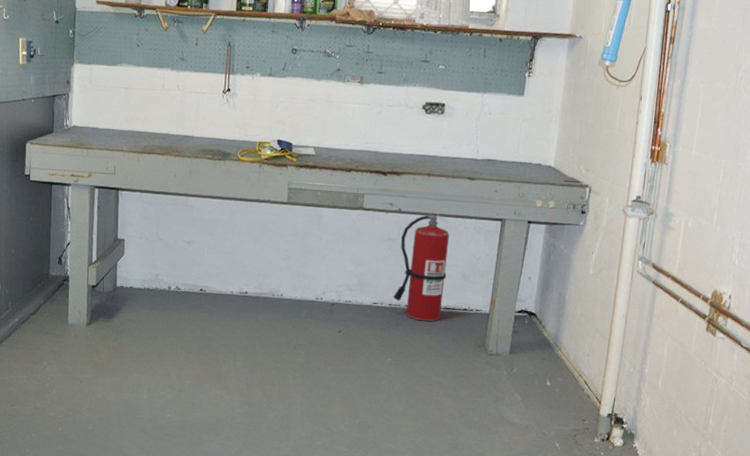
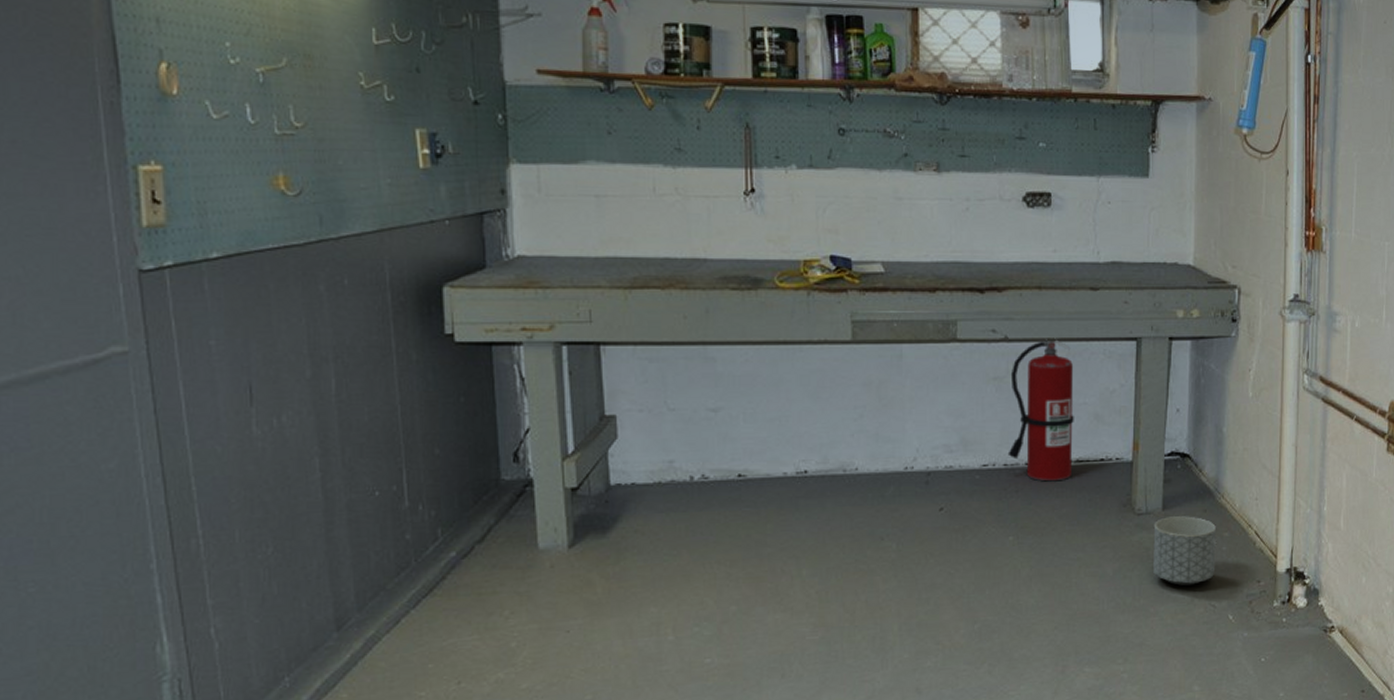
planter: none [497,360,552,416] -> present [1153,516,1216,587]

